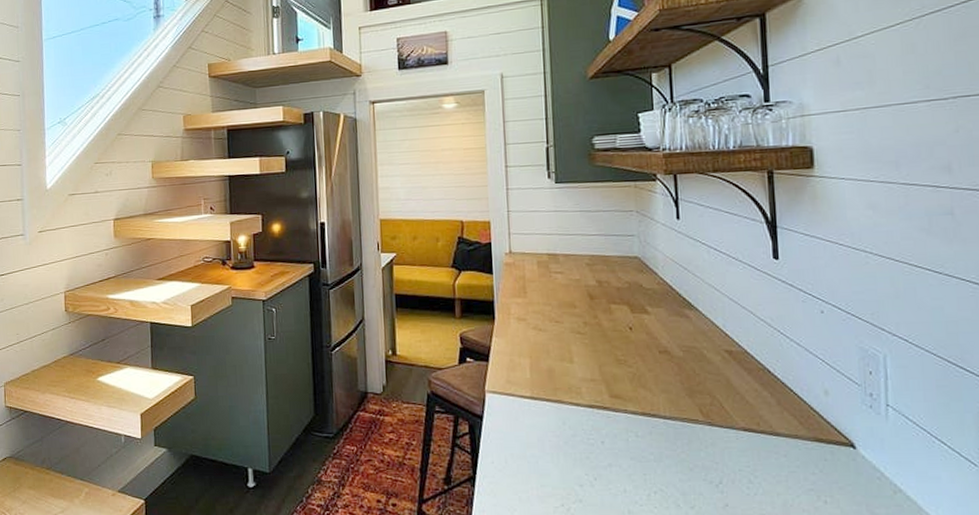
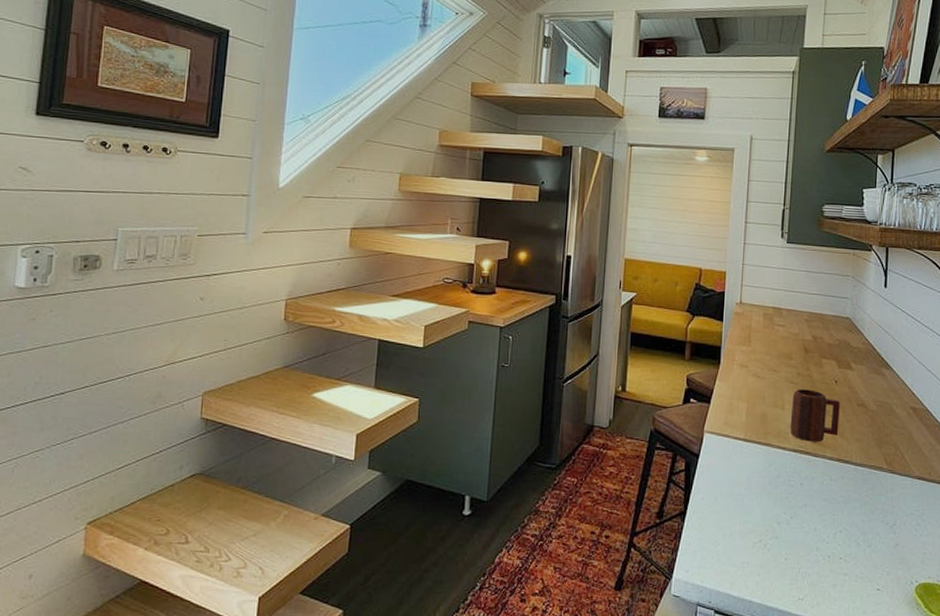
mug: none [581,339,640,396] -> present [790,389,840,442]

